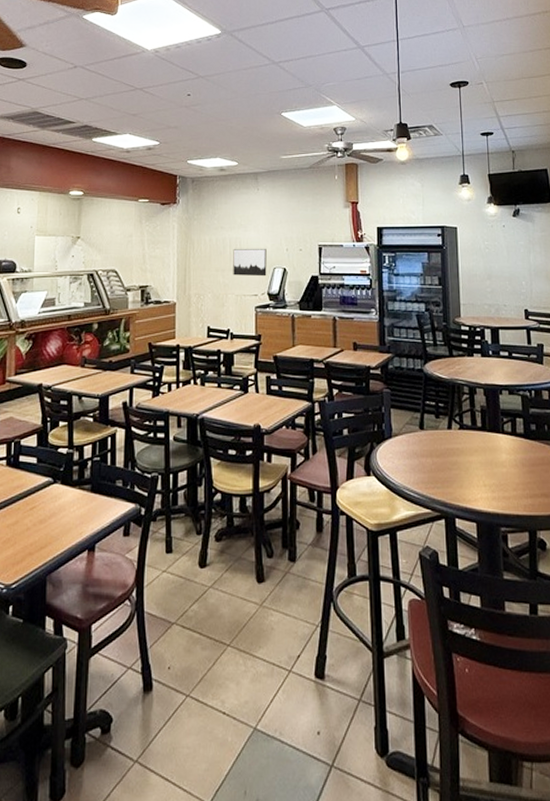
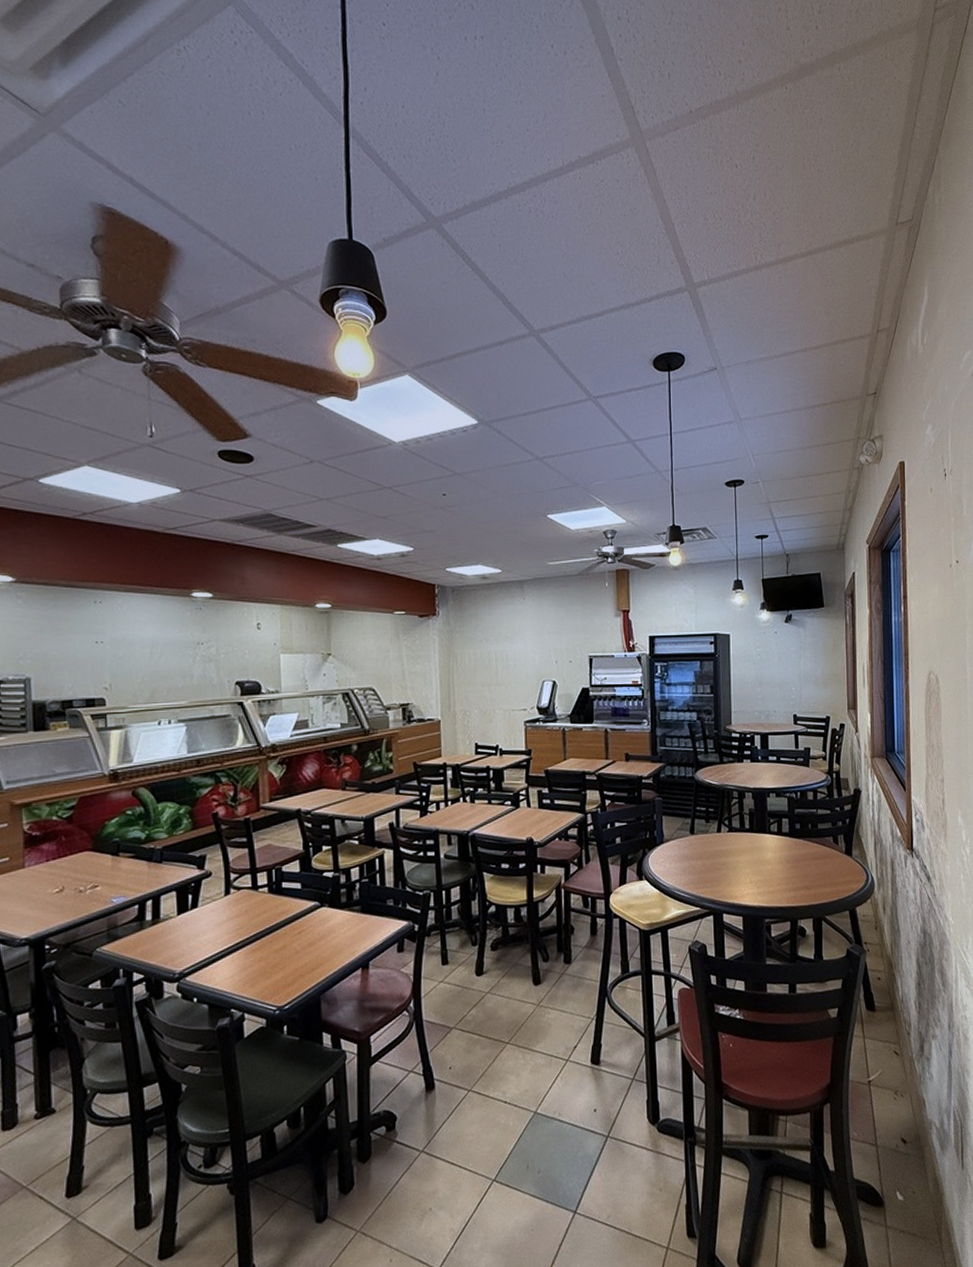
wall art: present [233,249,267,277] -> none [499,661,536,691]

